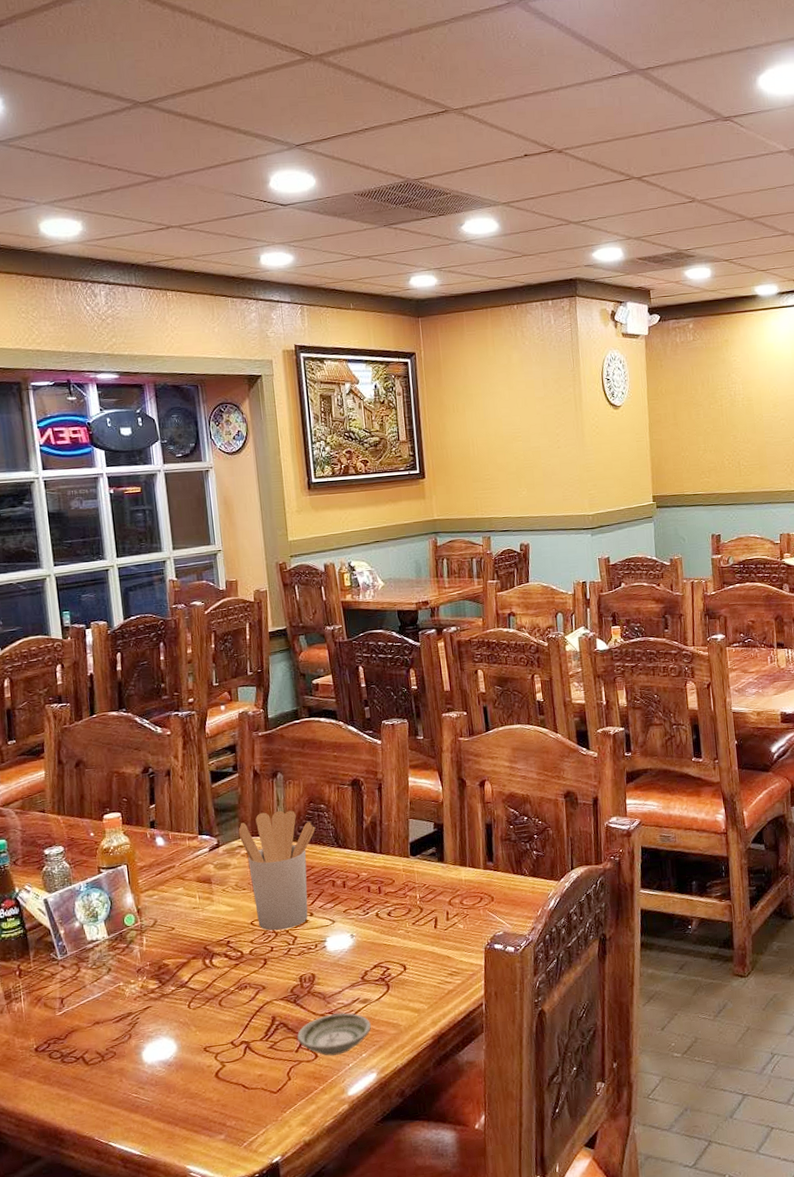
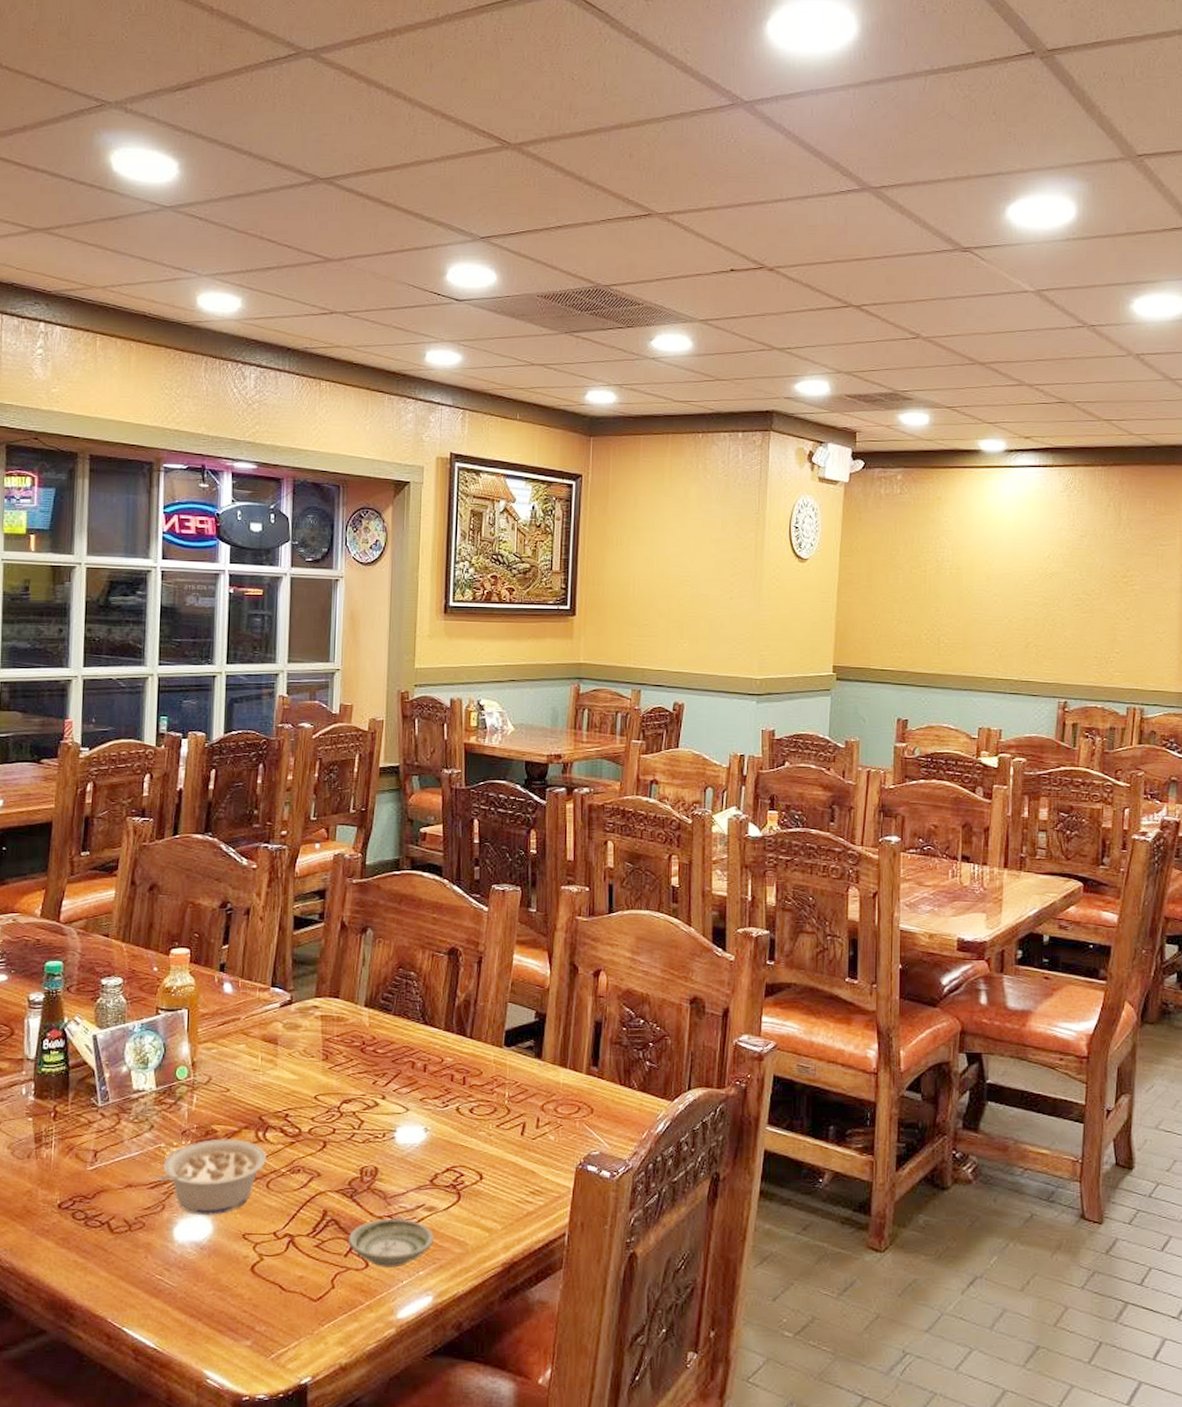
legume: none [118,969,216,1038] -> present [155,1139,266,1215]
utensil holder: present [238,810,315,931] -> none [315,971,401,1110]

